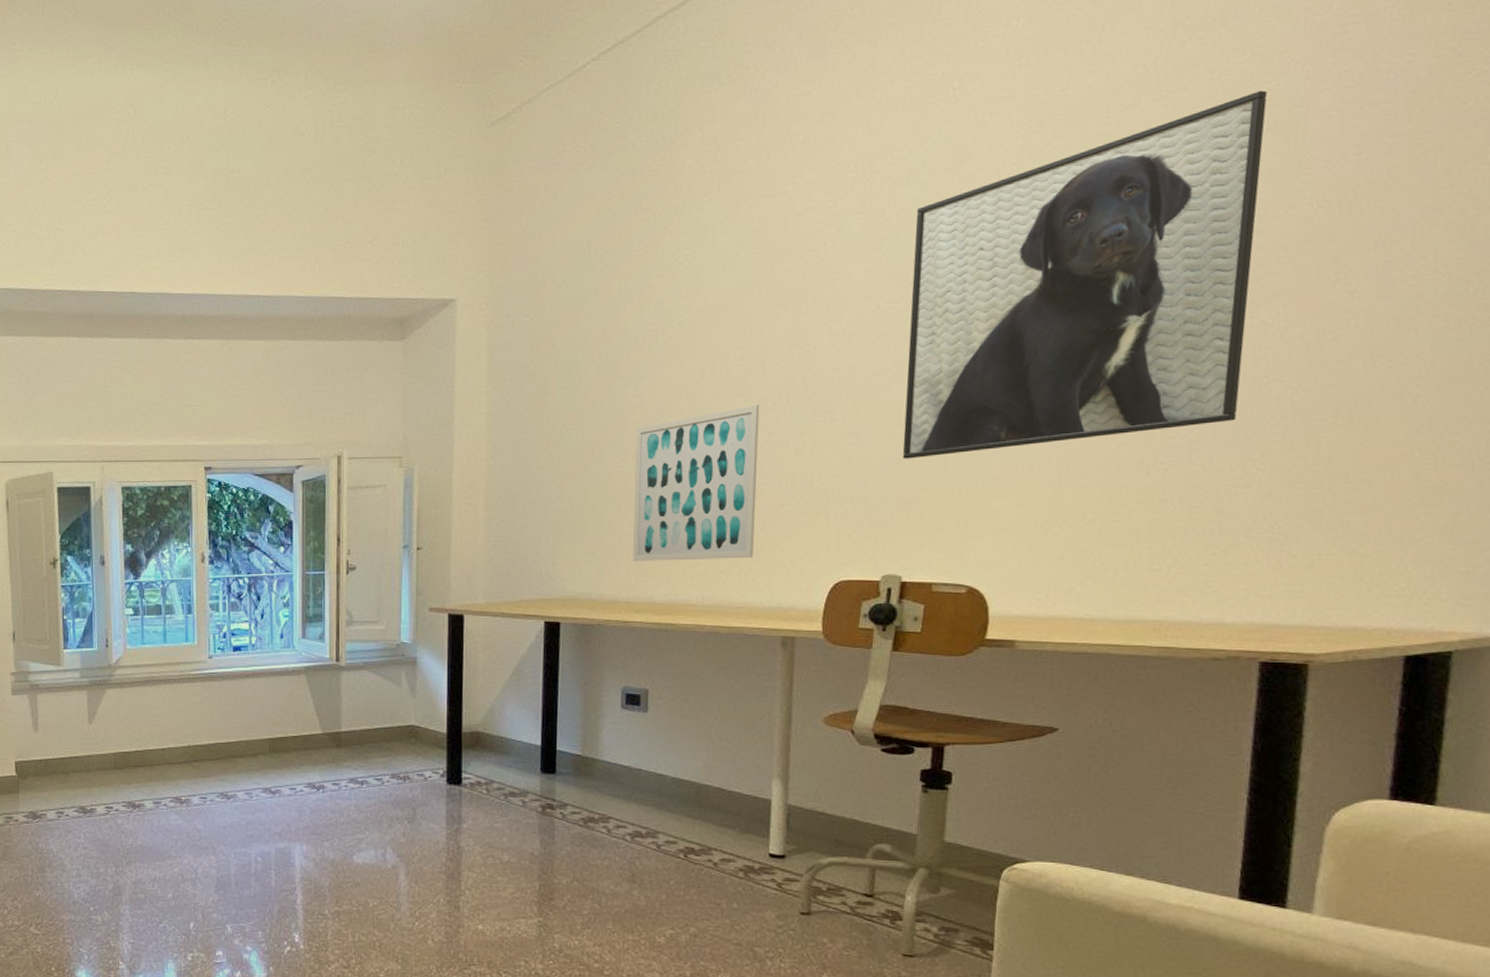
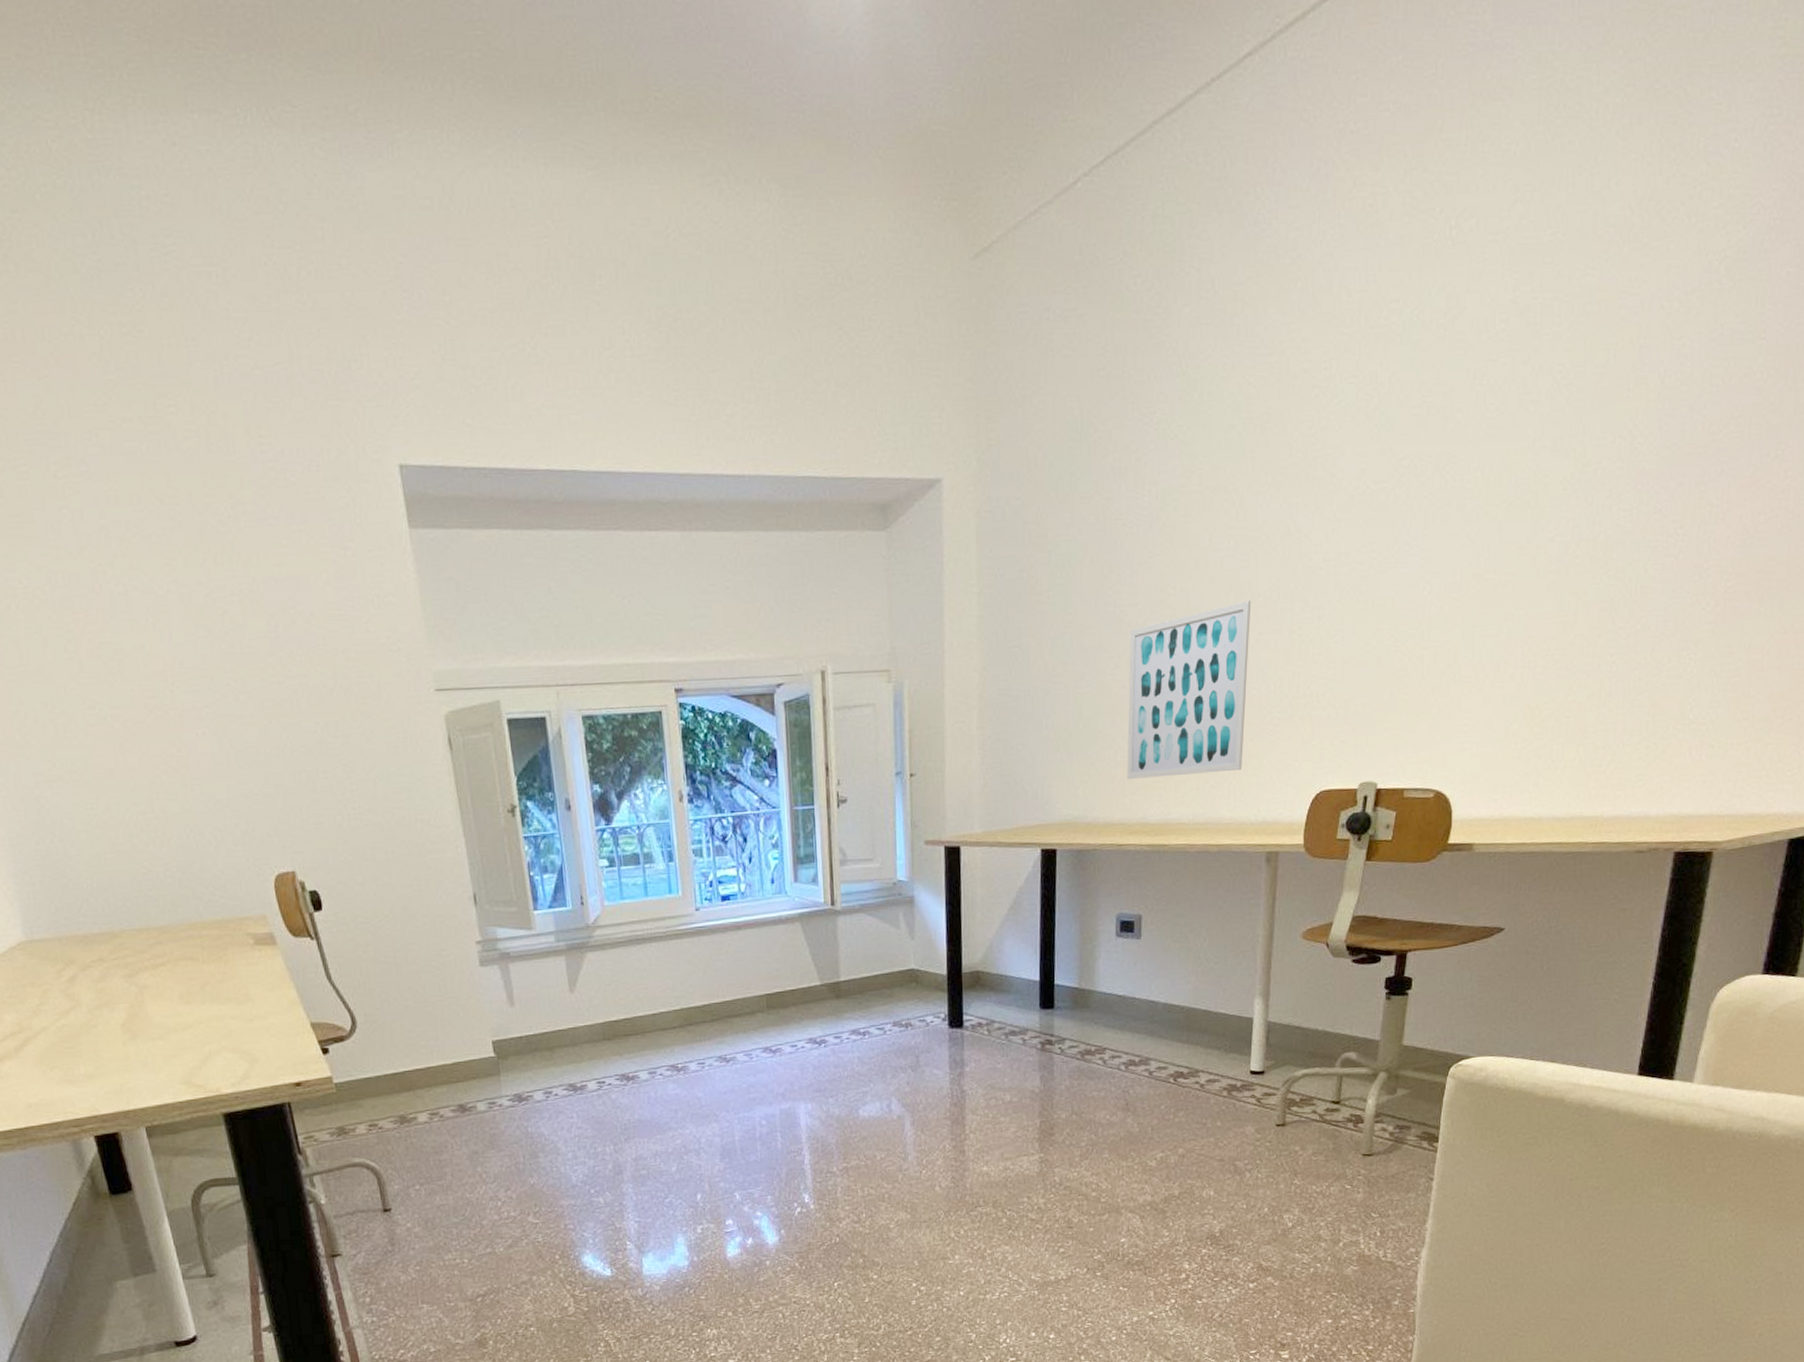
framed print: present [902,90,1267,459] -> none [1383,241,1737,658]

